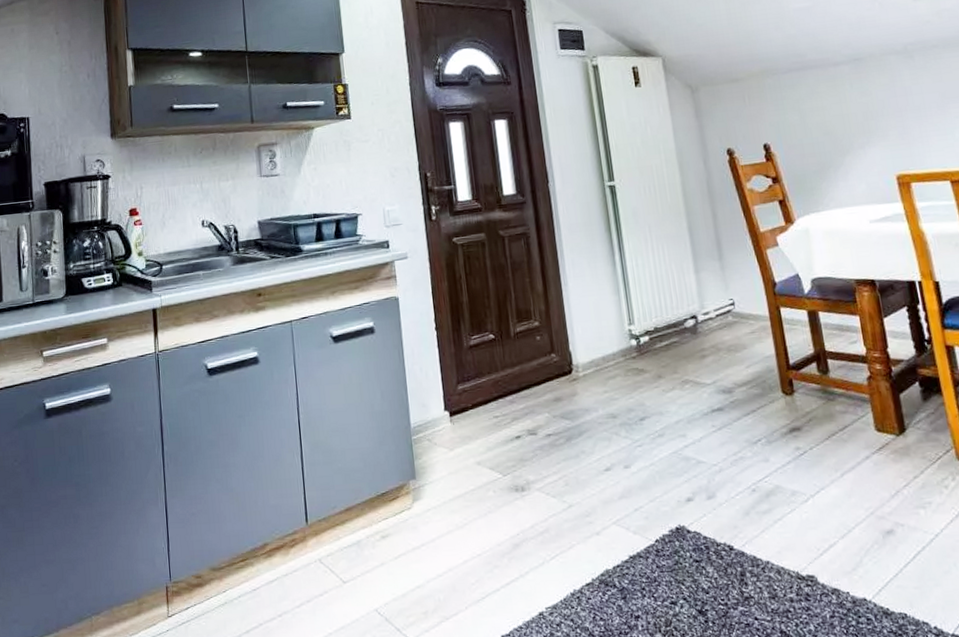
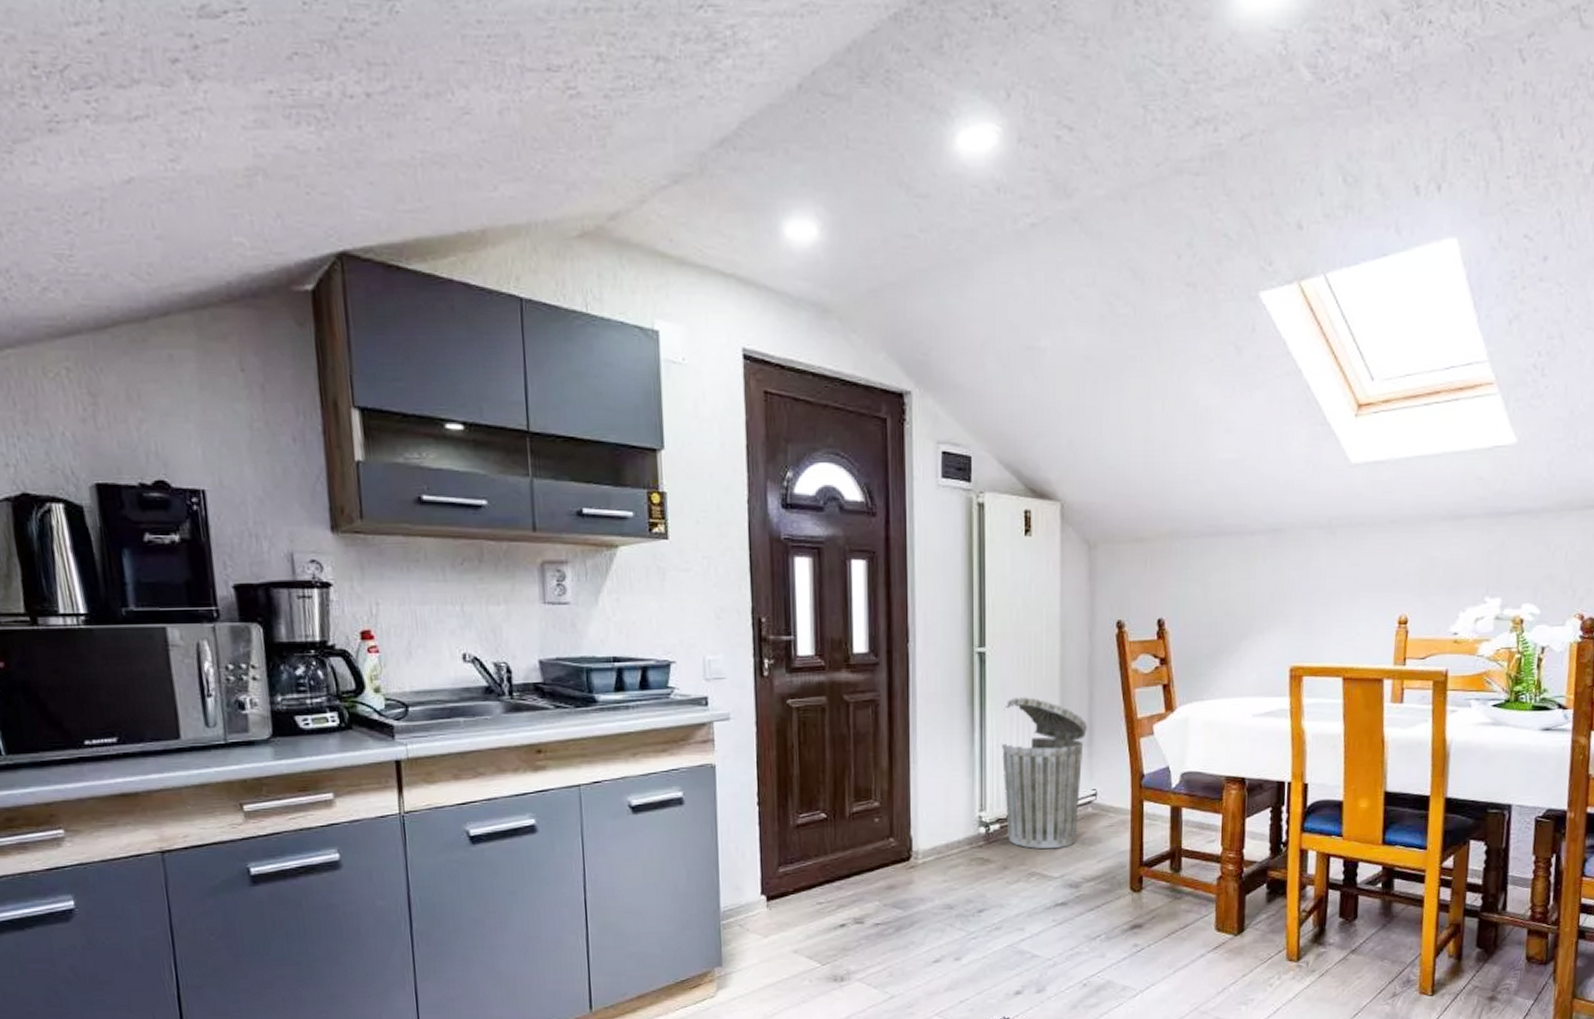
trash can: none [638,220,722,358] -> present [1001,697,1087,849]

